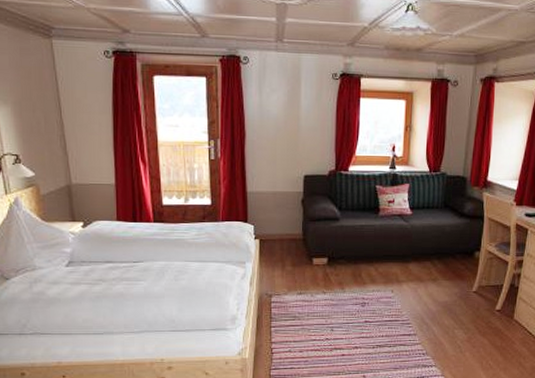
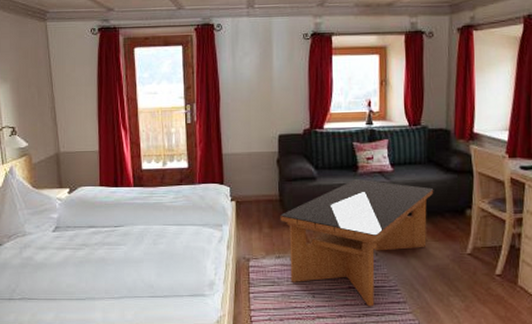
coffee table: none [303,221,447,339] -> present [280,179,433,307]

